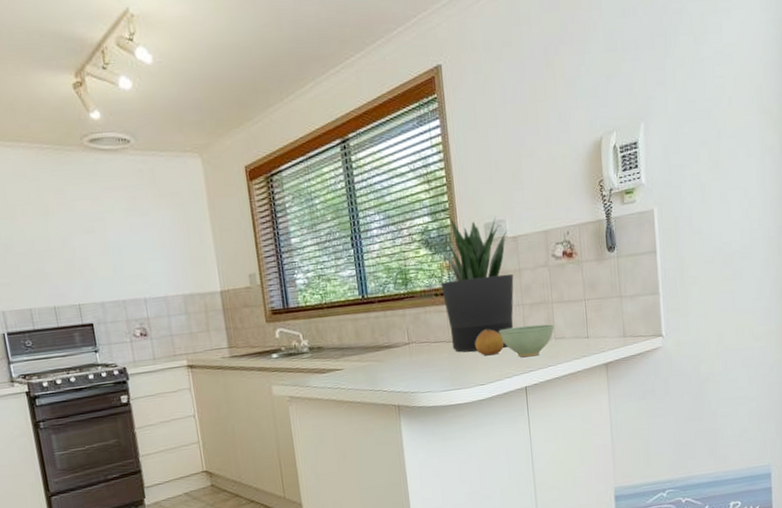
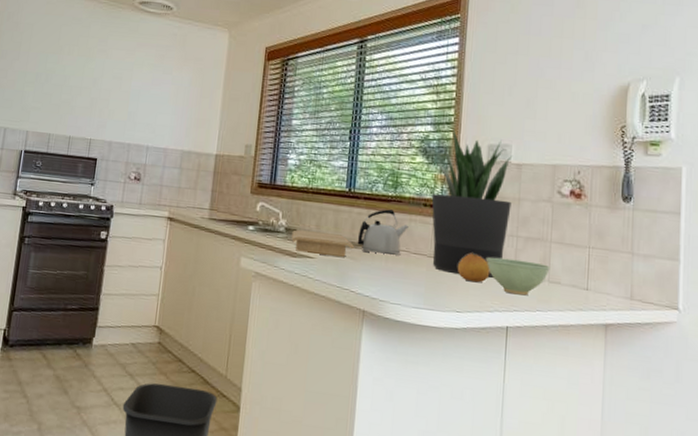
cutting board: none [316,341,379,367] -> present [291,229,355,257]
kettle: none [379,306,425,353] -> present [357,209,409,257]

